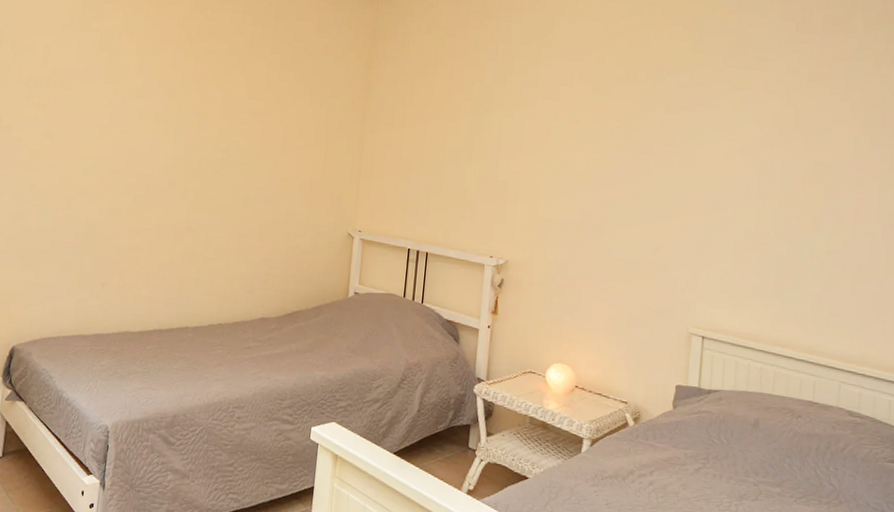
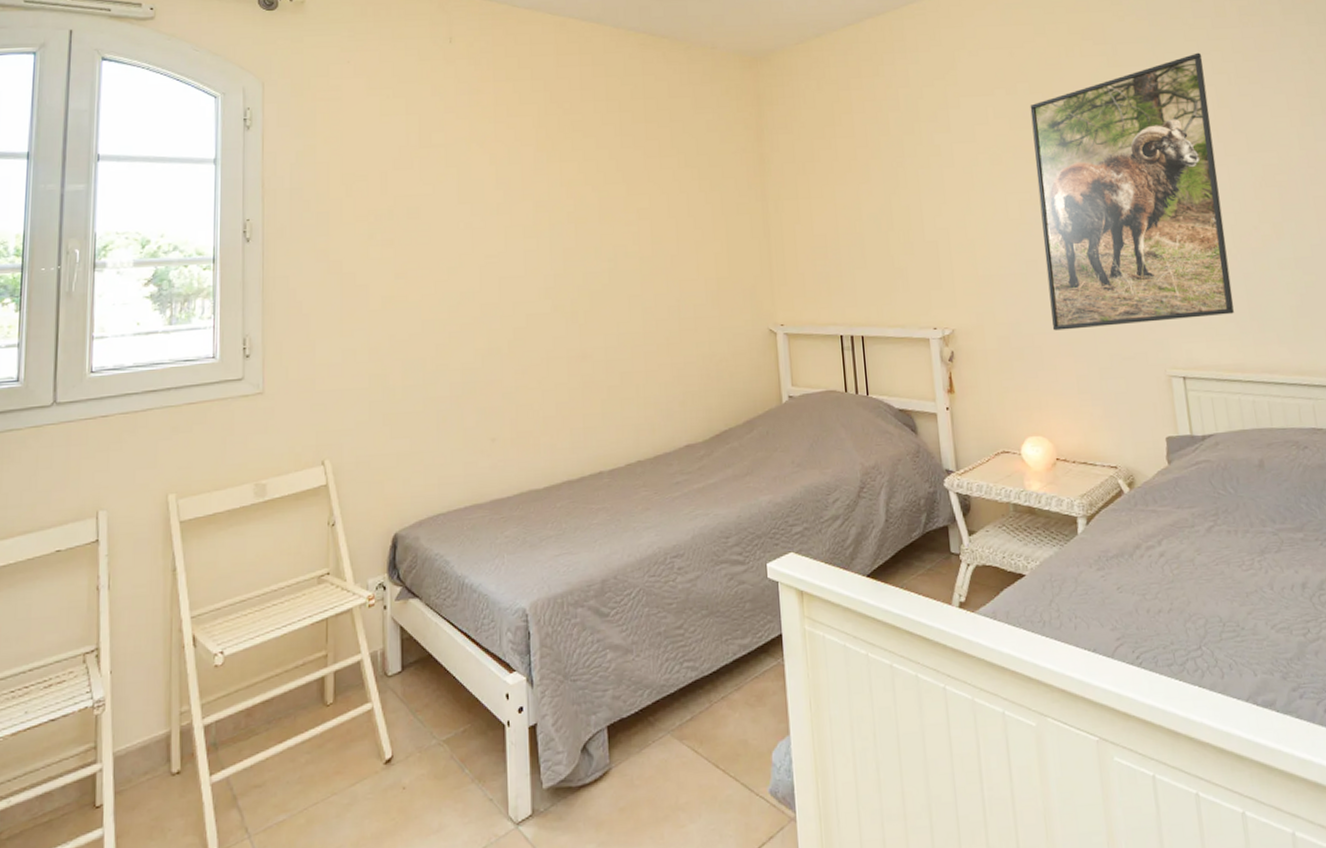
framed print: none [594,51,781,290] -> present [1030,52,1234,331]

